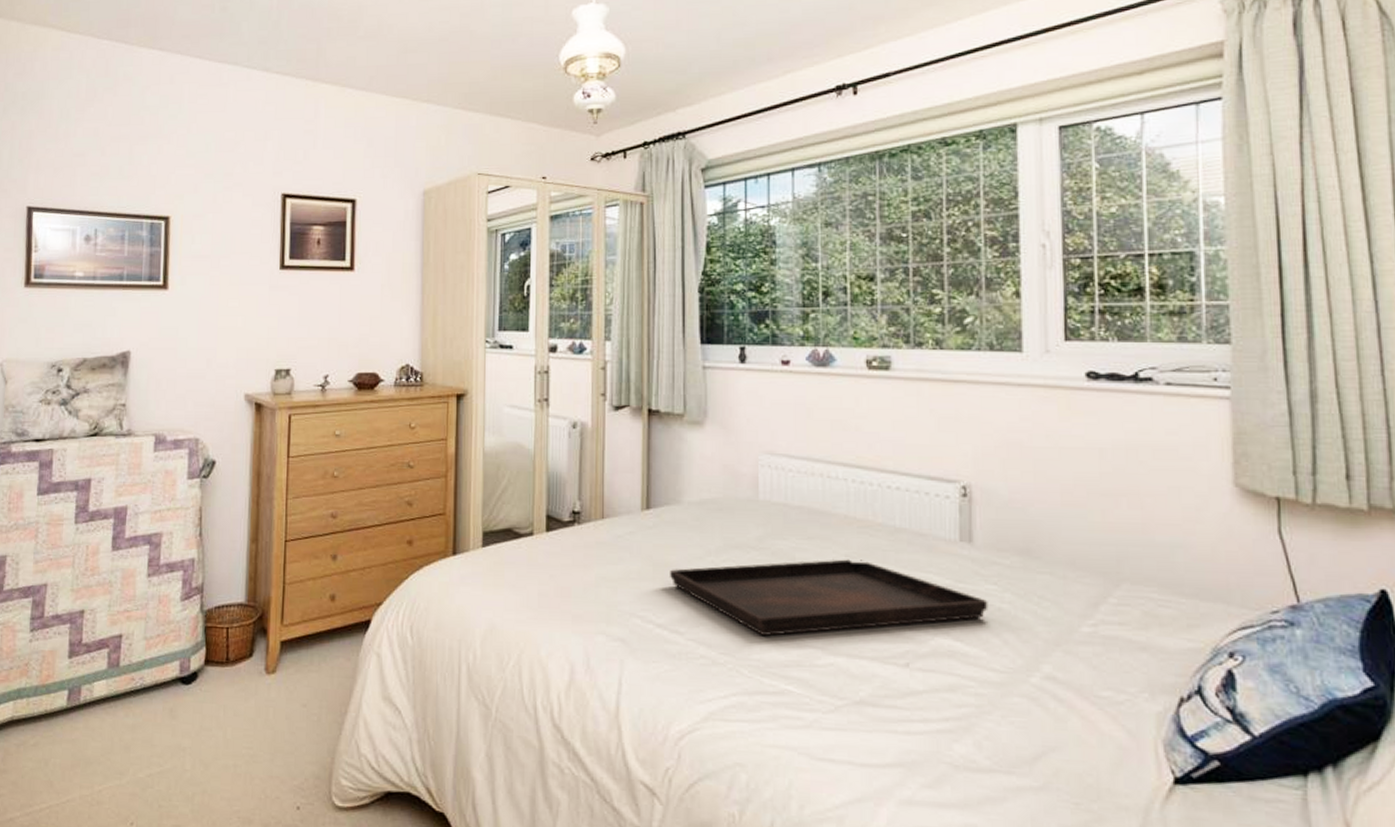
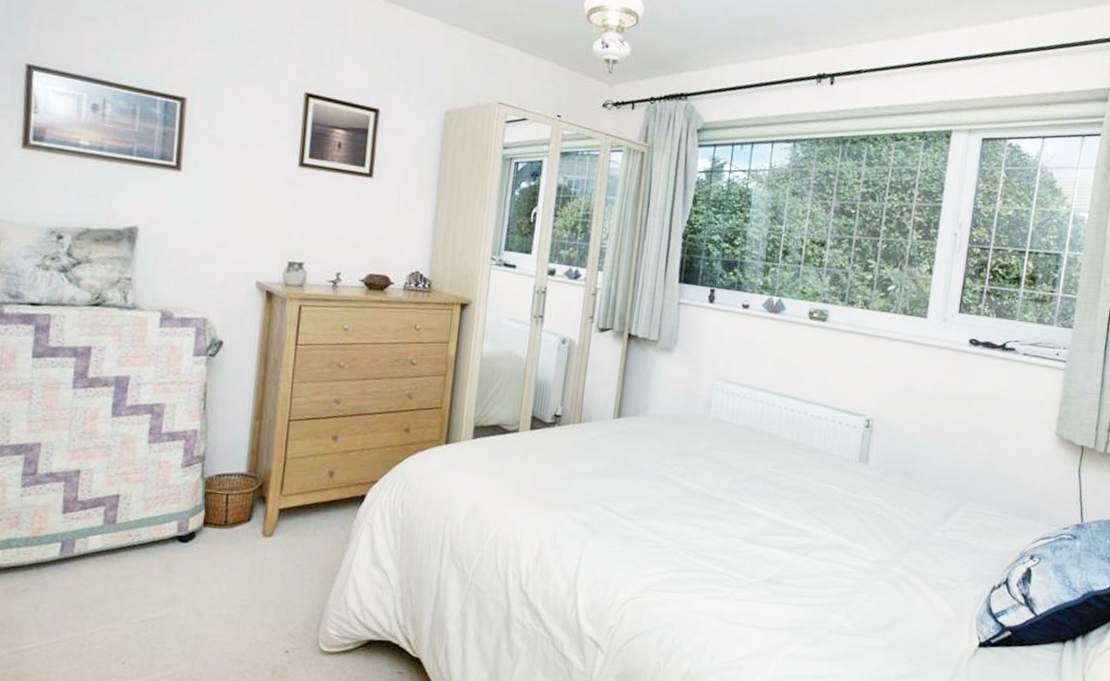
serving tray: present [670,559,988,637] -> none [631,468,872,527]

